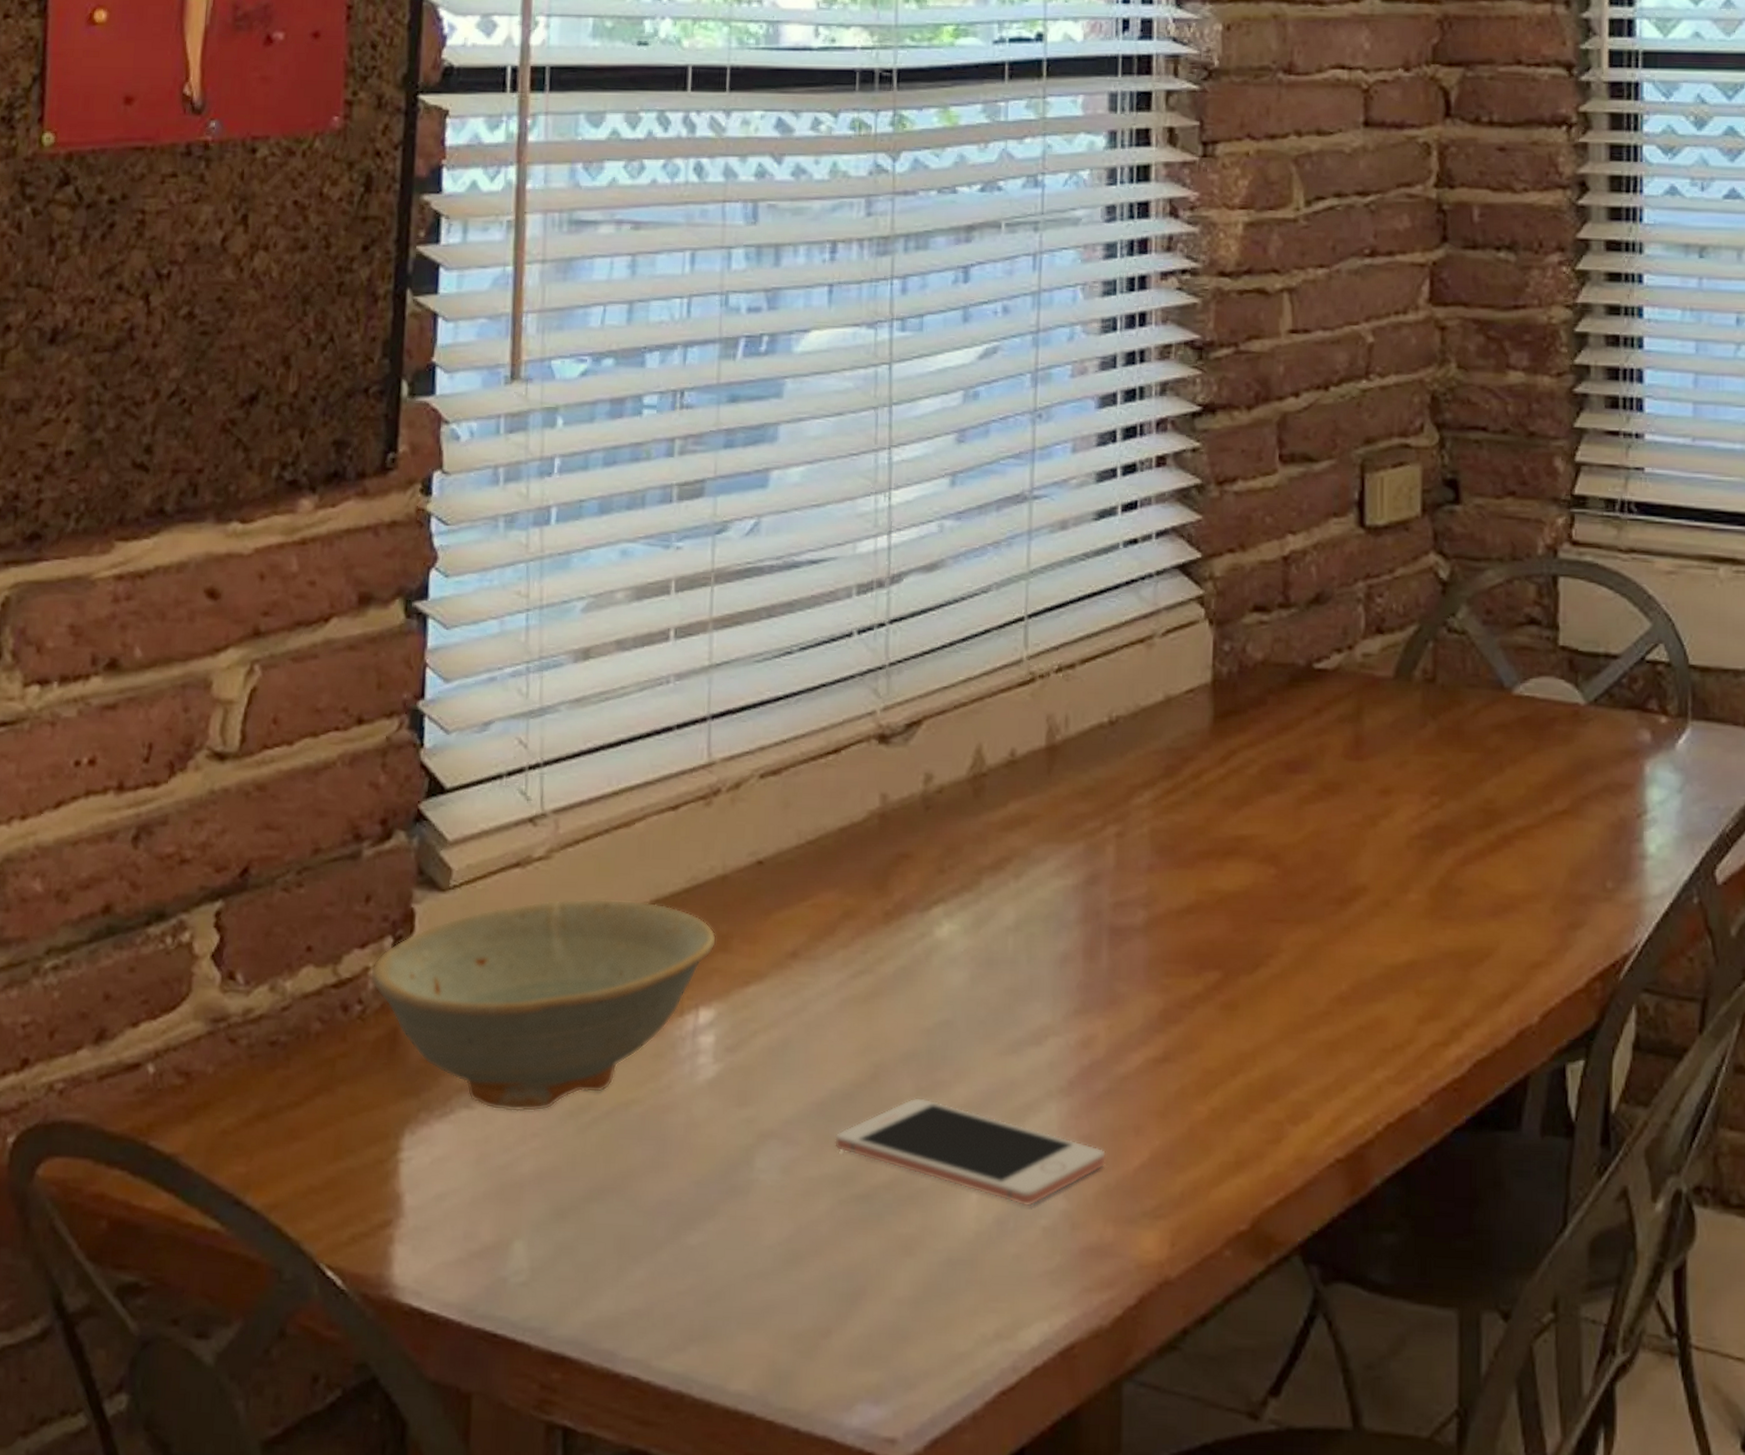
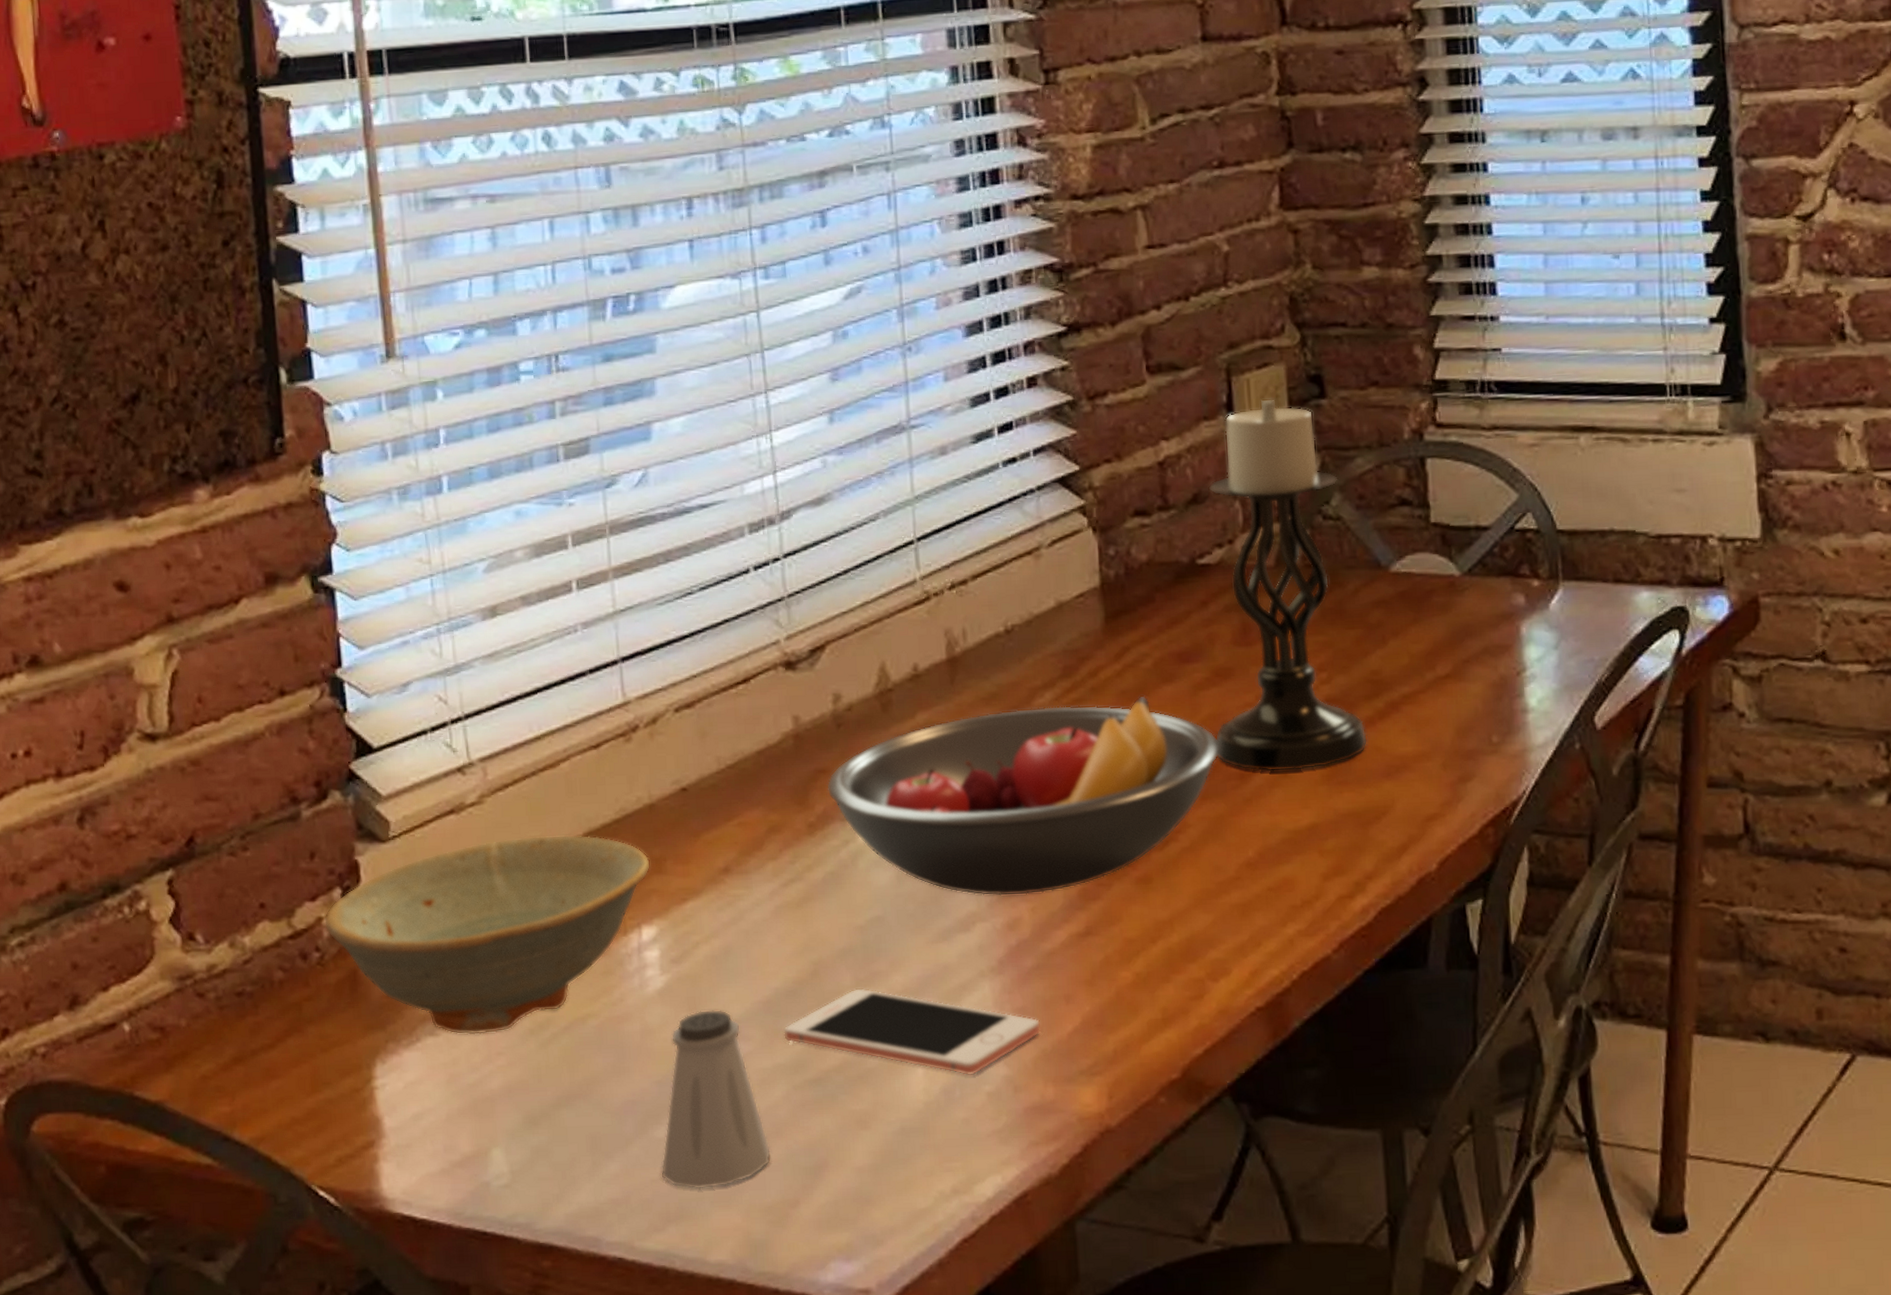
saltshaker: none [689,1106,807,1308] -> present [661,1009,771,1190]
fruit bowl: none [908,804,1321,1011] -> present [826,695,1220,896]
candle holder: none [1316,499,1477,901] -> present [1208,398,1368,772]

